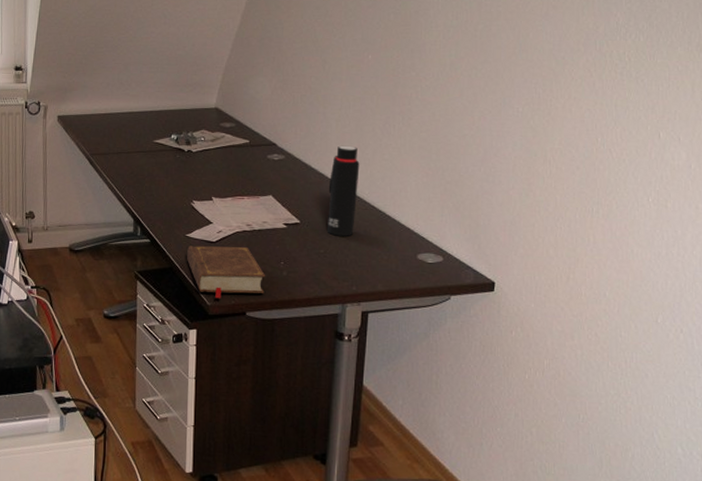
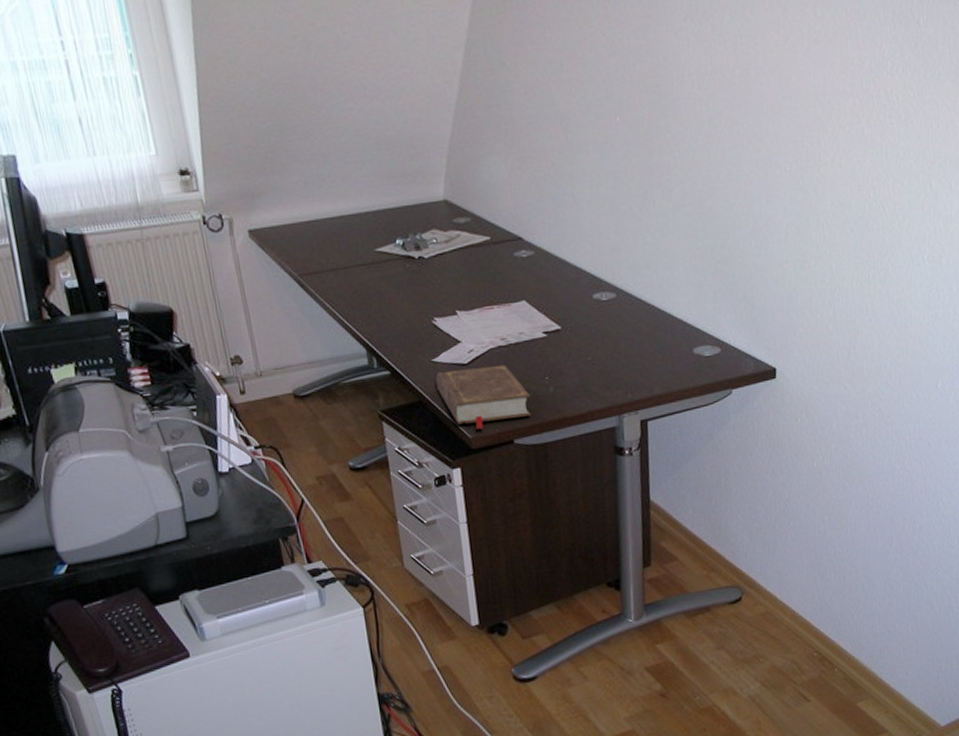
water bottle: present [326,145,360,236] -> none [588,231,622,339]

